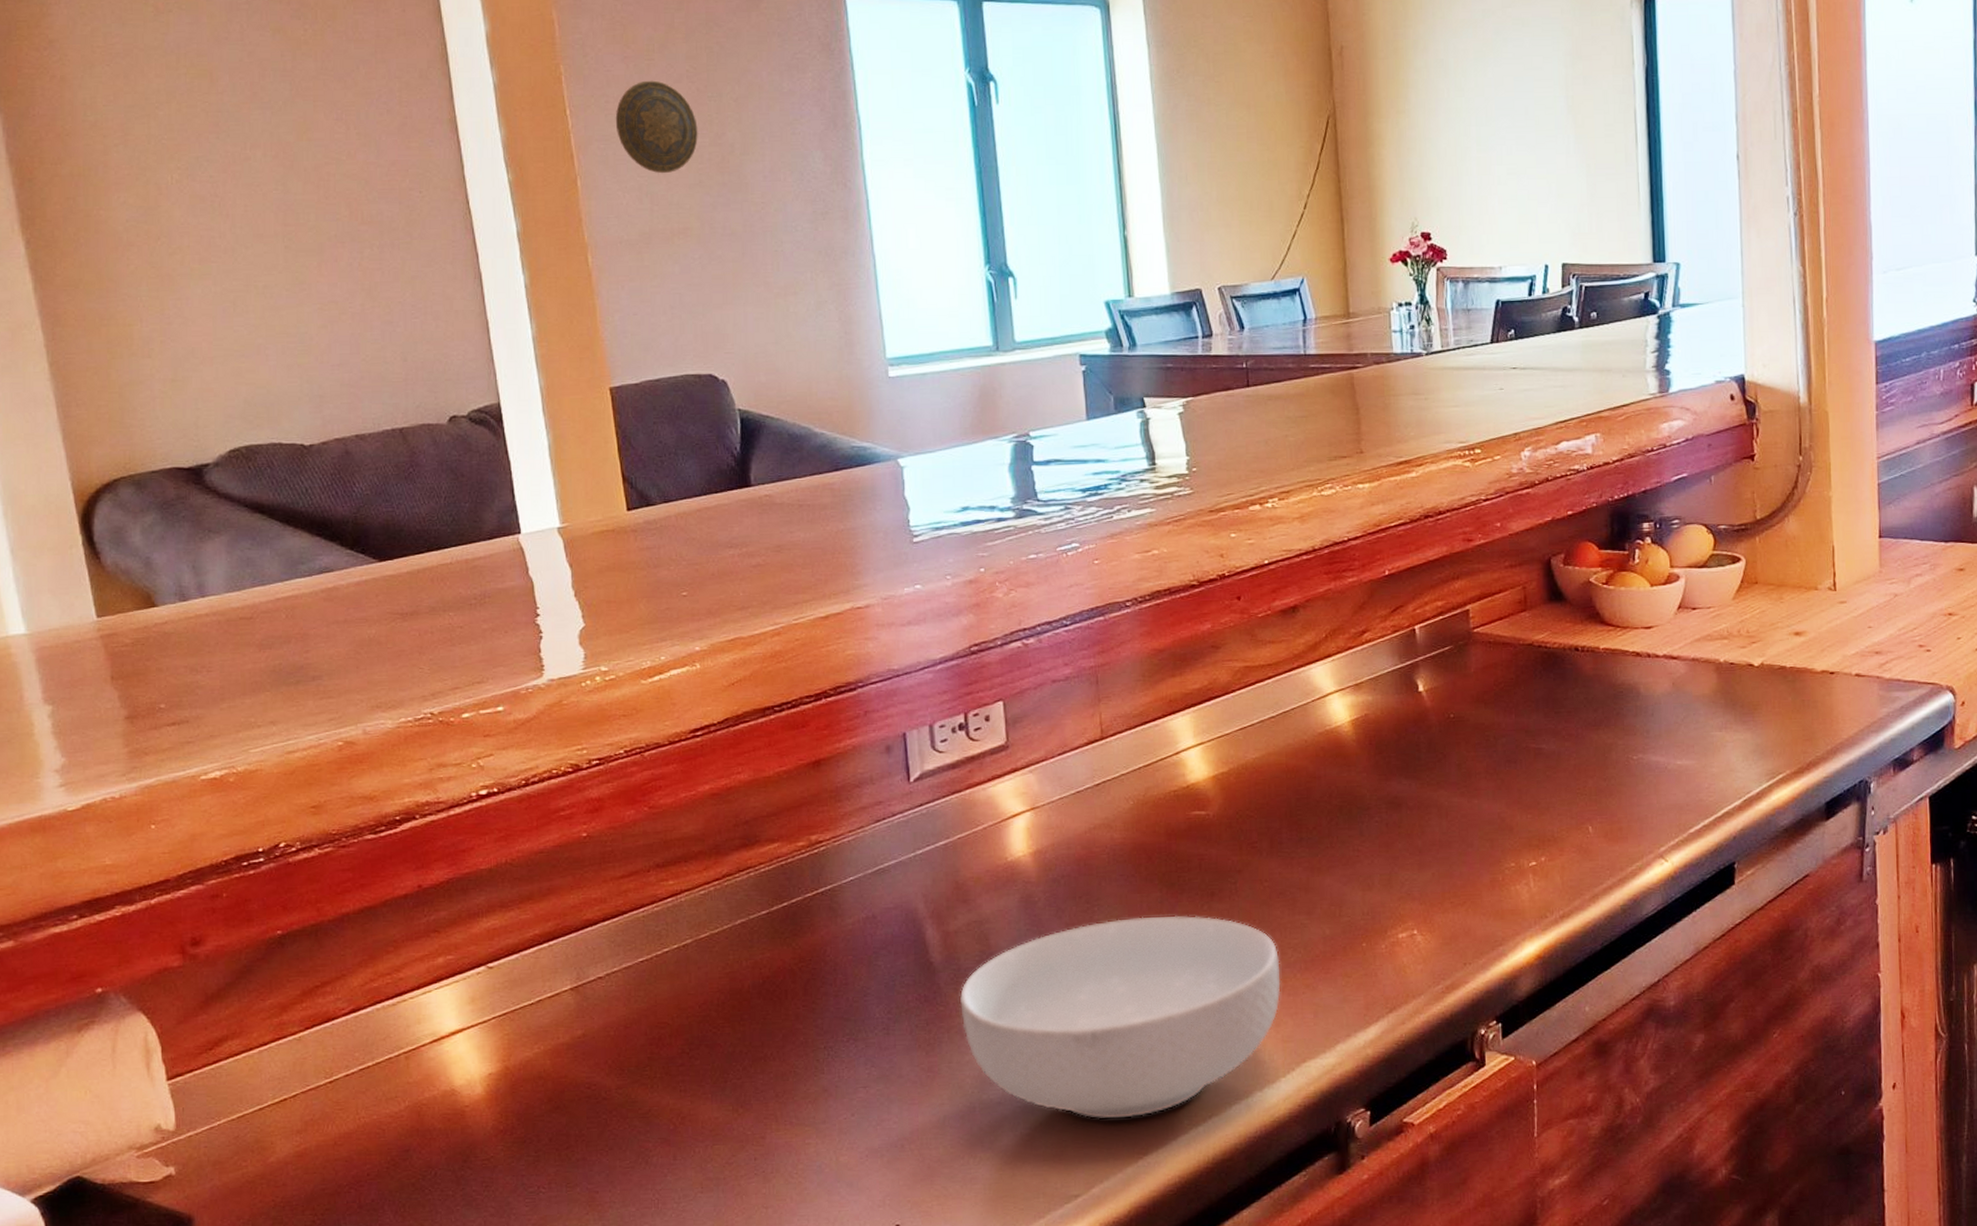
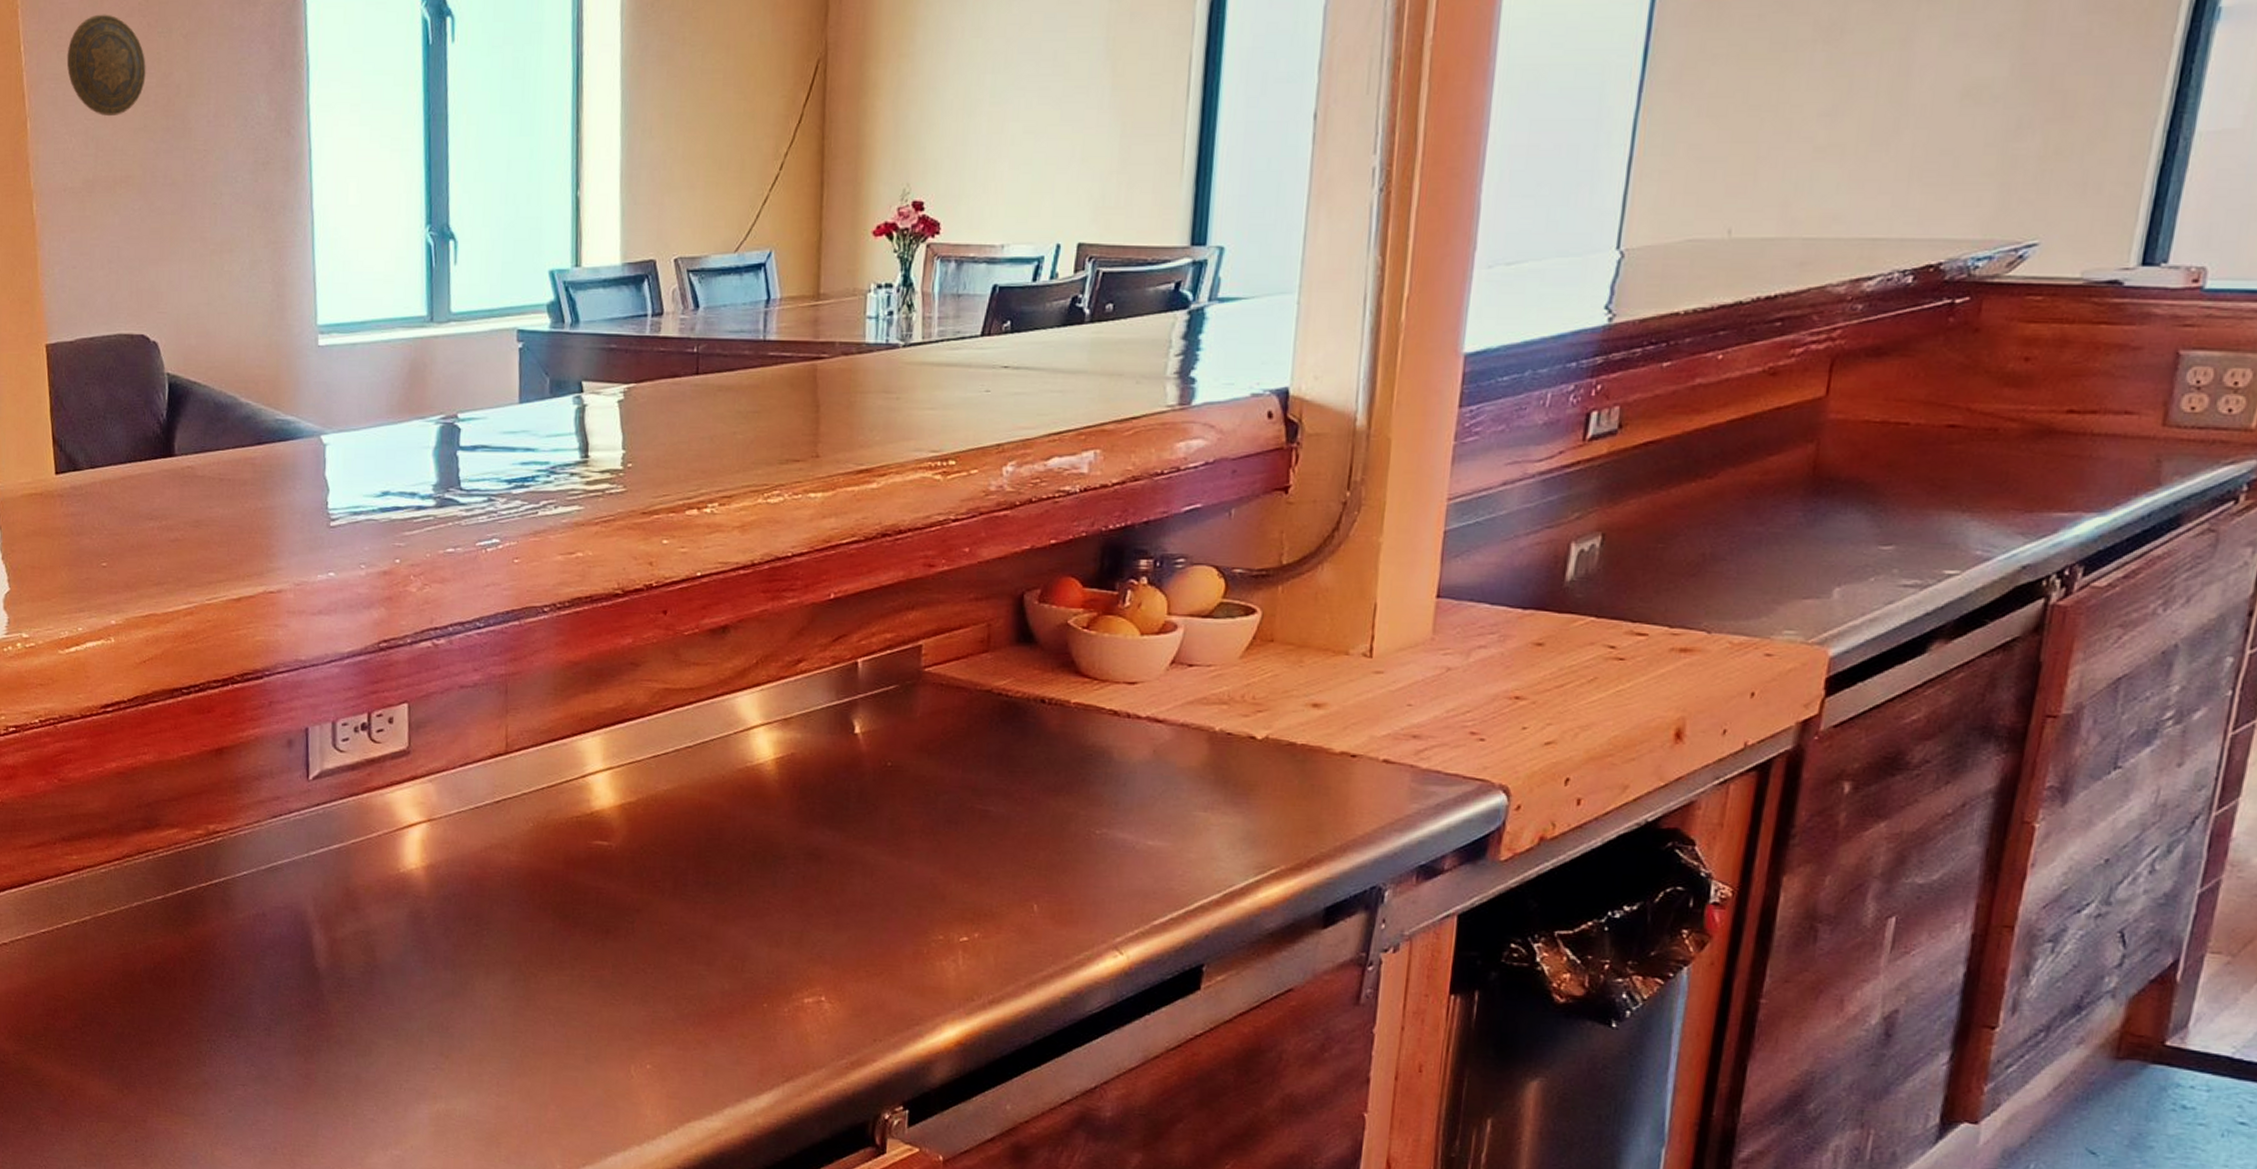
cereal bowl: present [960,915,1281,1119] -> none [341,946,673,1154]

